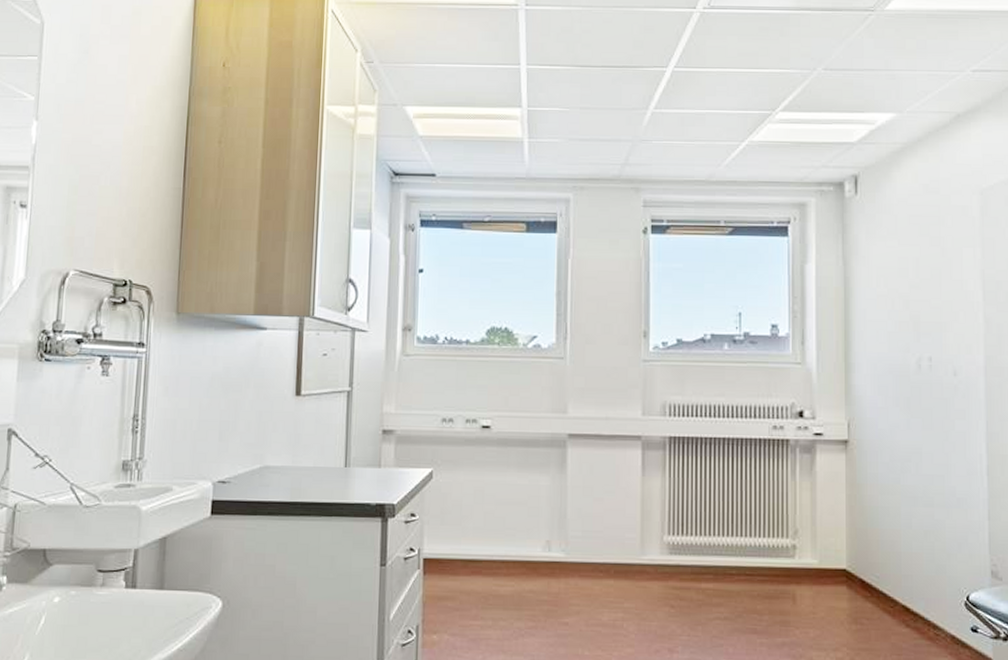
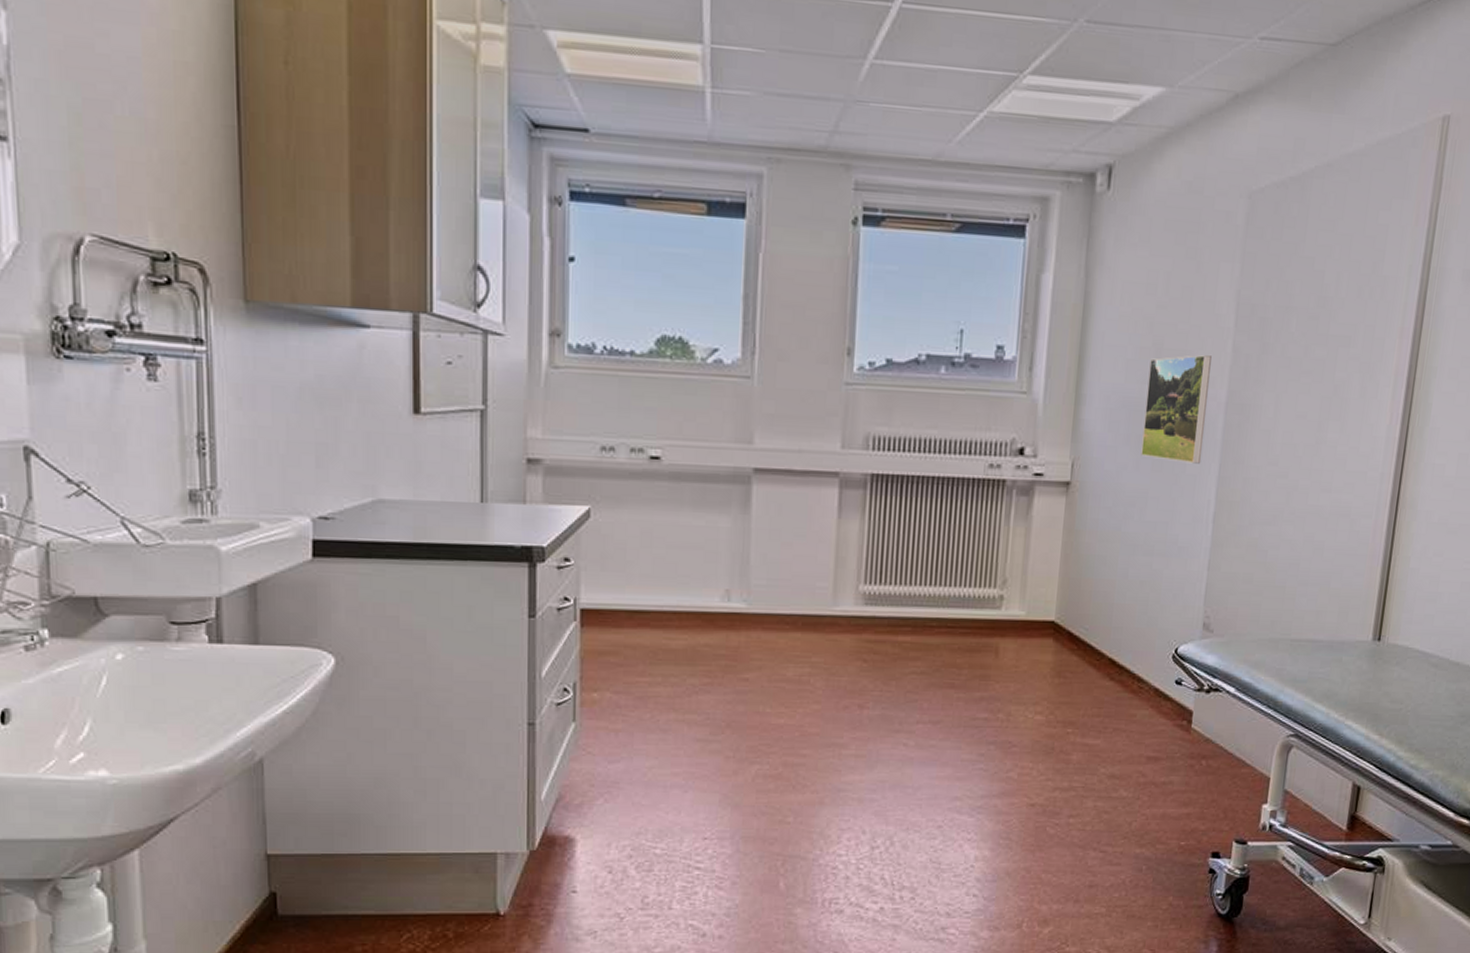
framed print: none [910,326,969,422] -> present [1141,355,1212,464]

